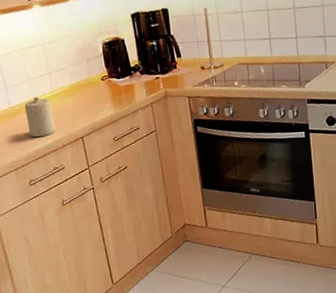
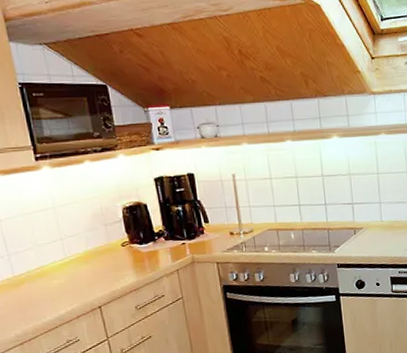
candle: present [24,96,57,138] -> none [31,263,70,309]

